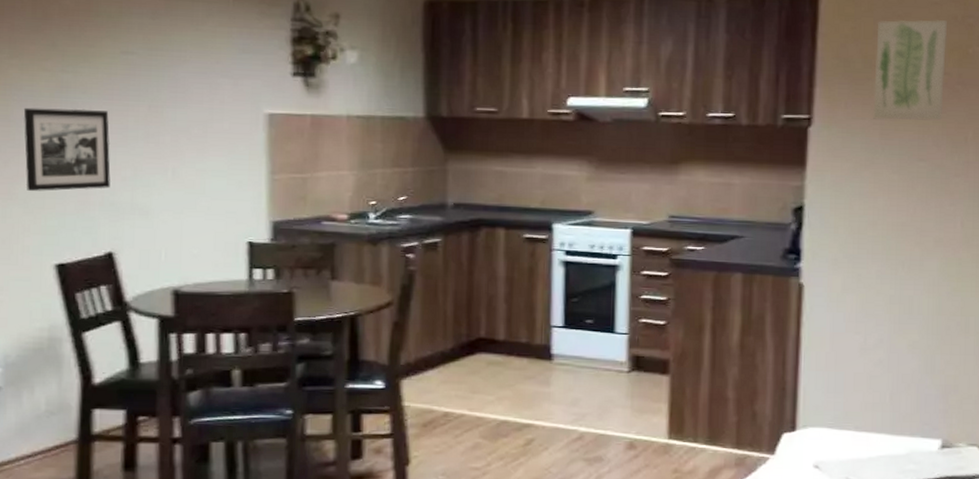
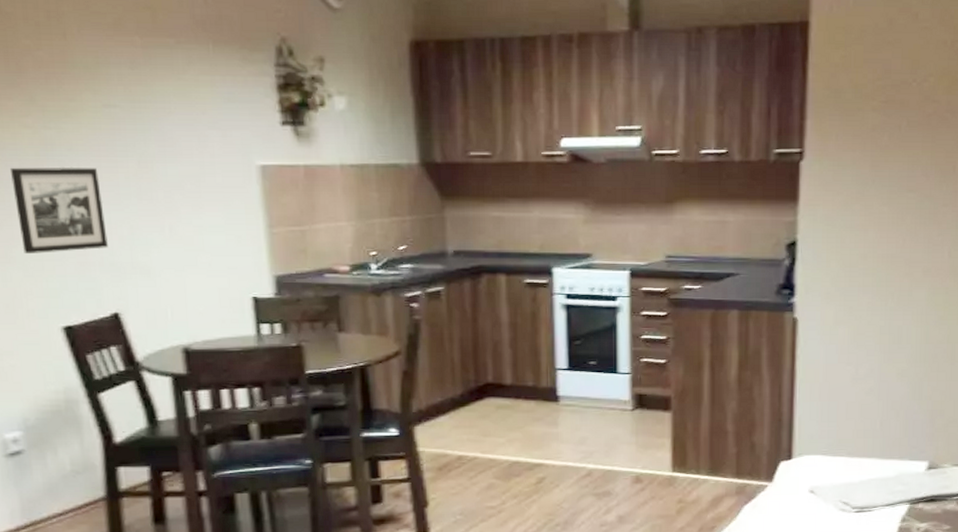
wall art: present [872,20,947,121] -> none [862,45,937,151]

